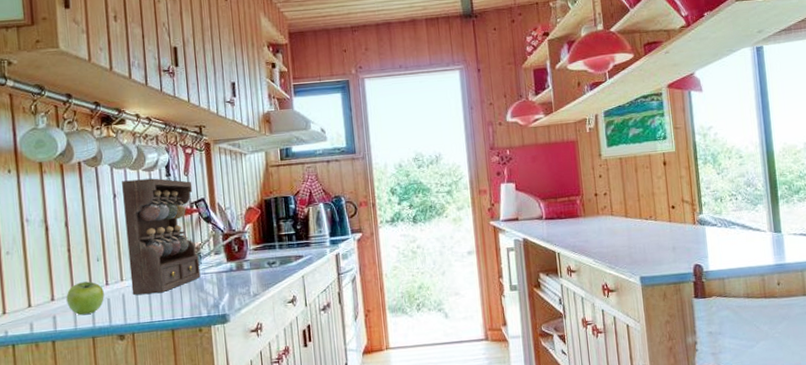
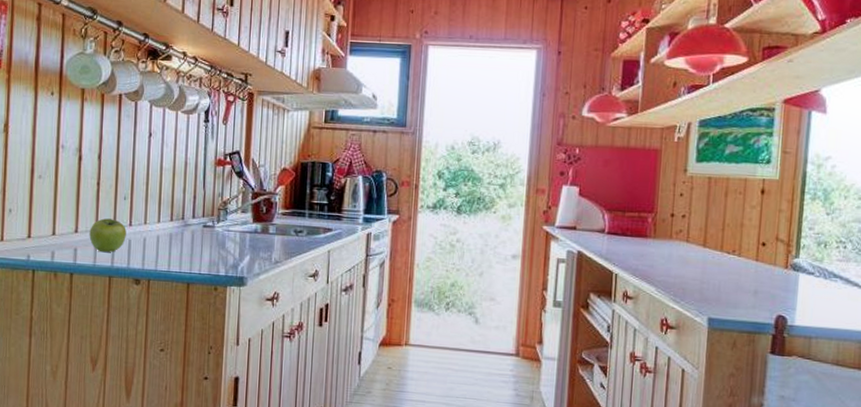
spice rack: present [122,178,201,295] -> none [153,120,229,243]

